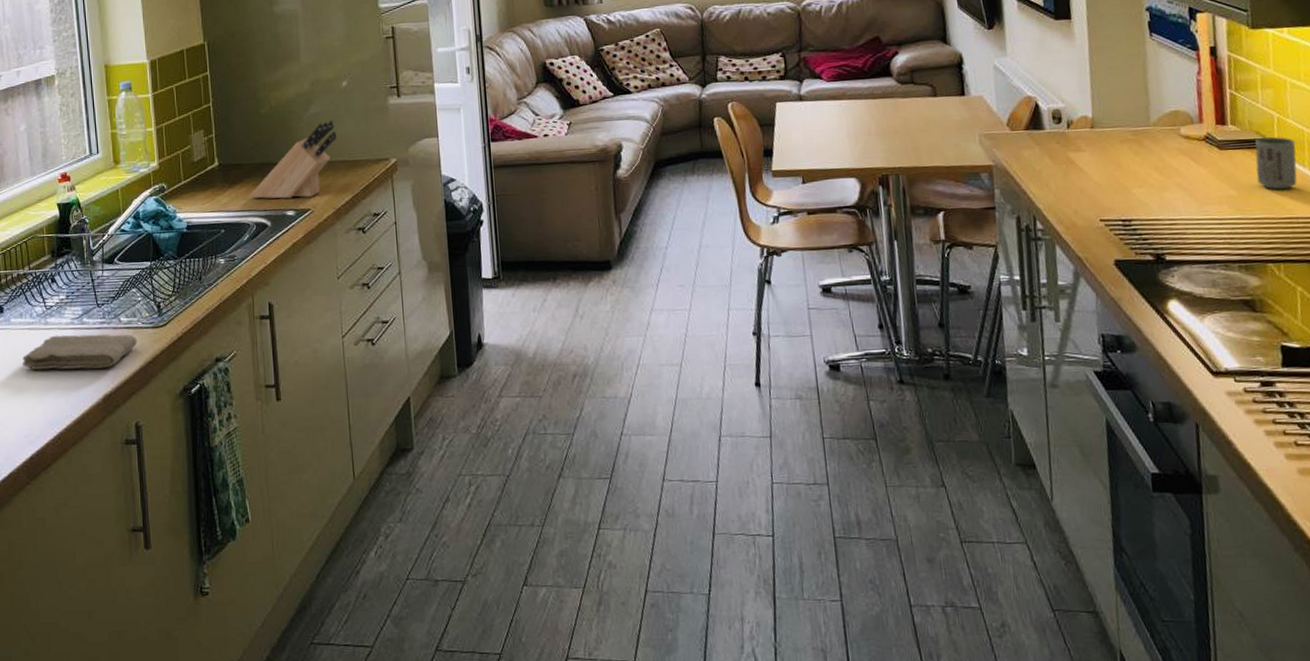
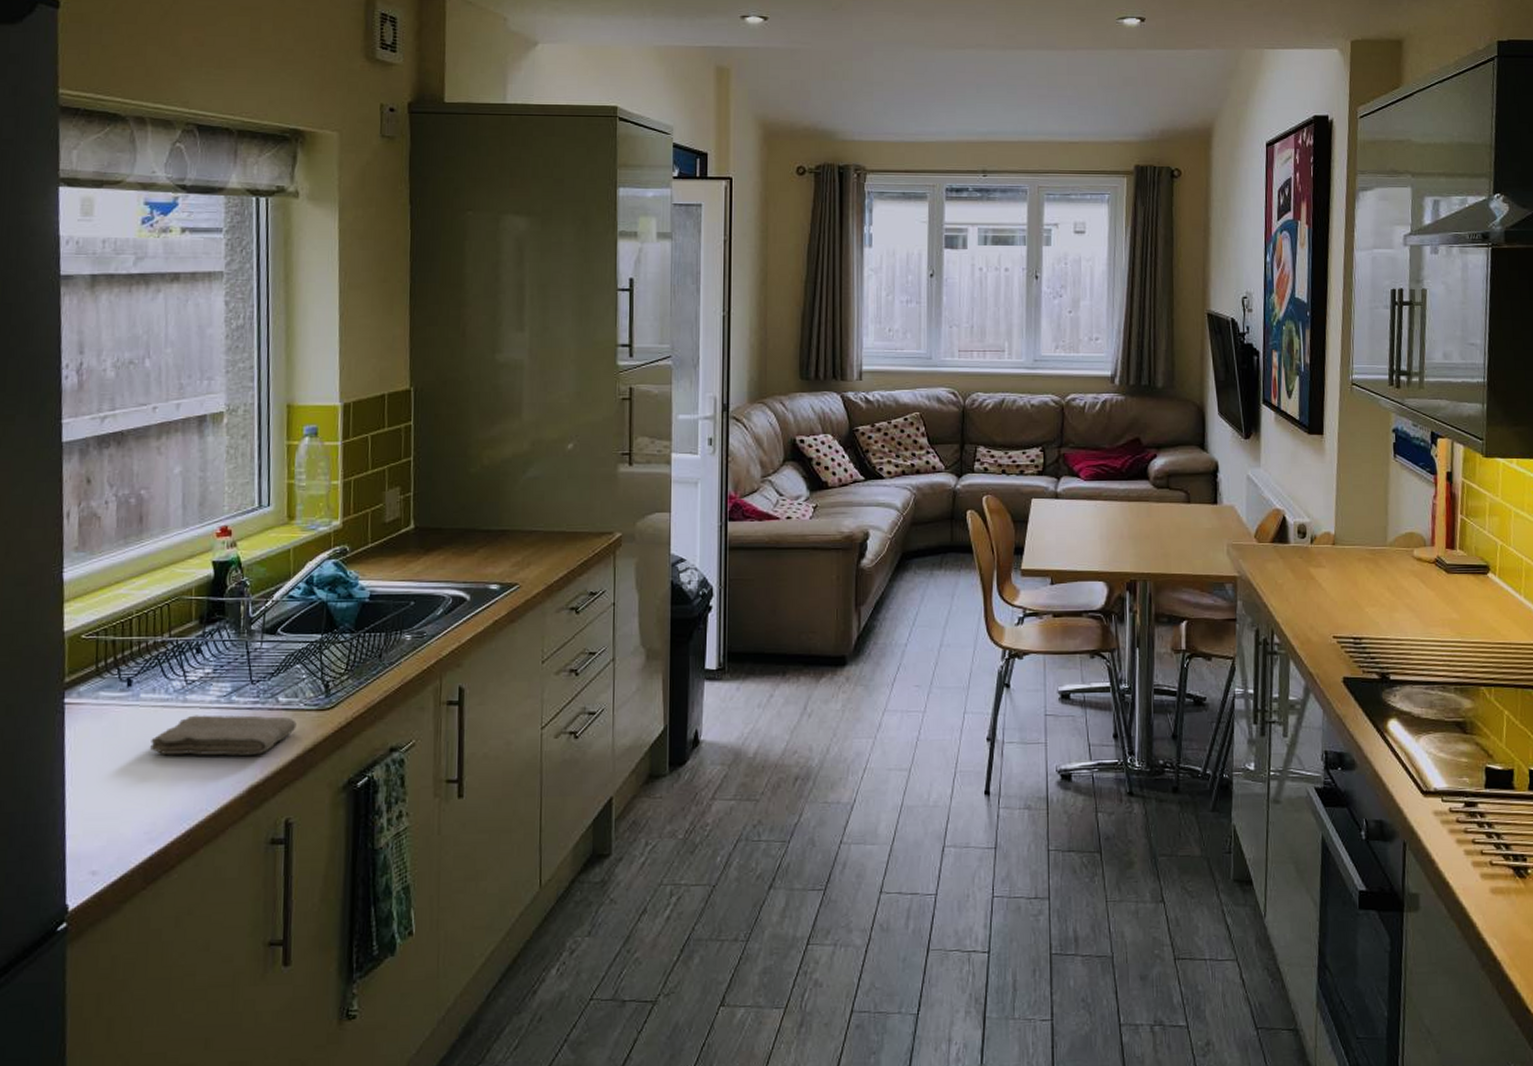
knife block: present [250,119,338,199] -> none [449,485,557,570]
cup: present [1255,137,1297,190] -> none [1477,563,1515,616]

